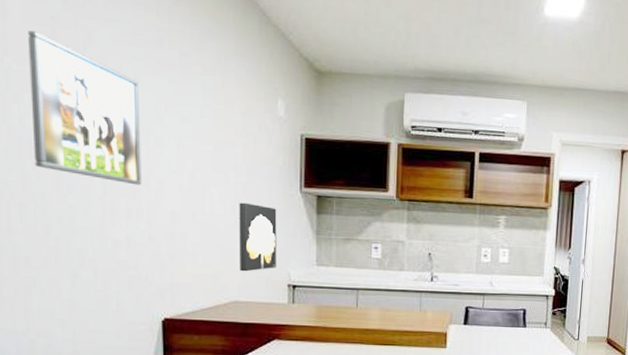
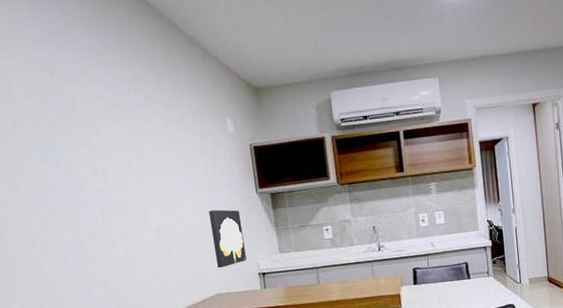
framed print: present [28,31,142,185] -> none [29,102,130,211]

